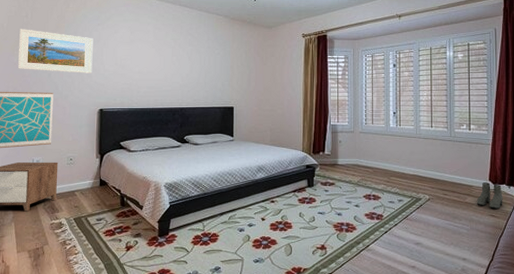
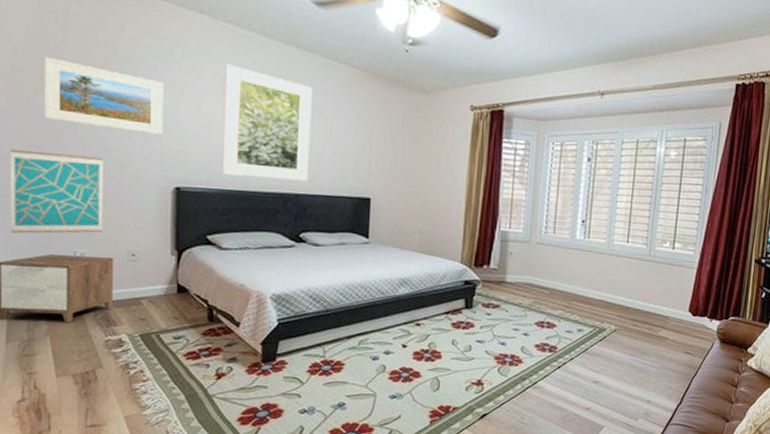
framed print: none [130,22,191,98] -> present [221,64,312,181]
boots: present [477,182,503,209] -> none [671,313,703,345]

